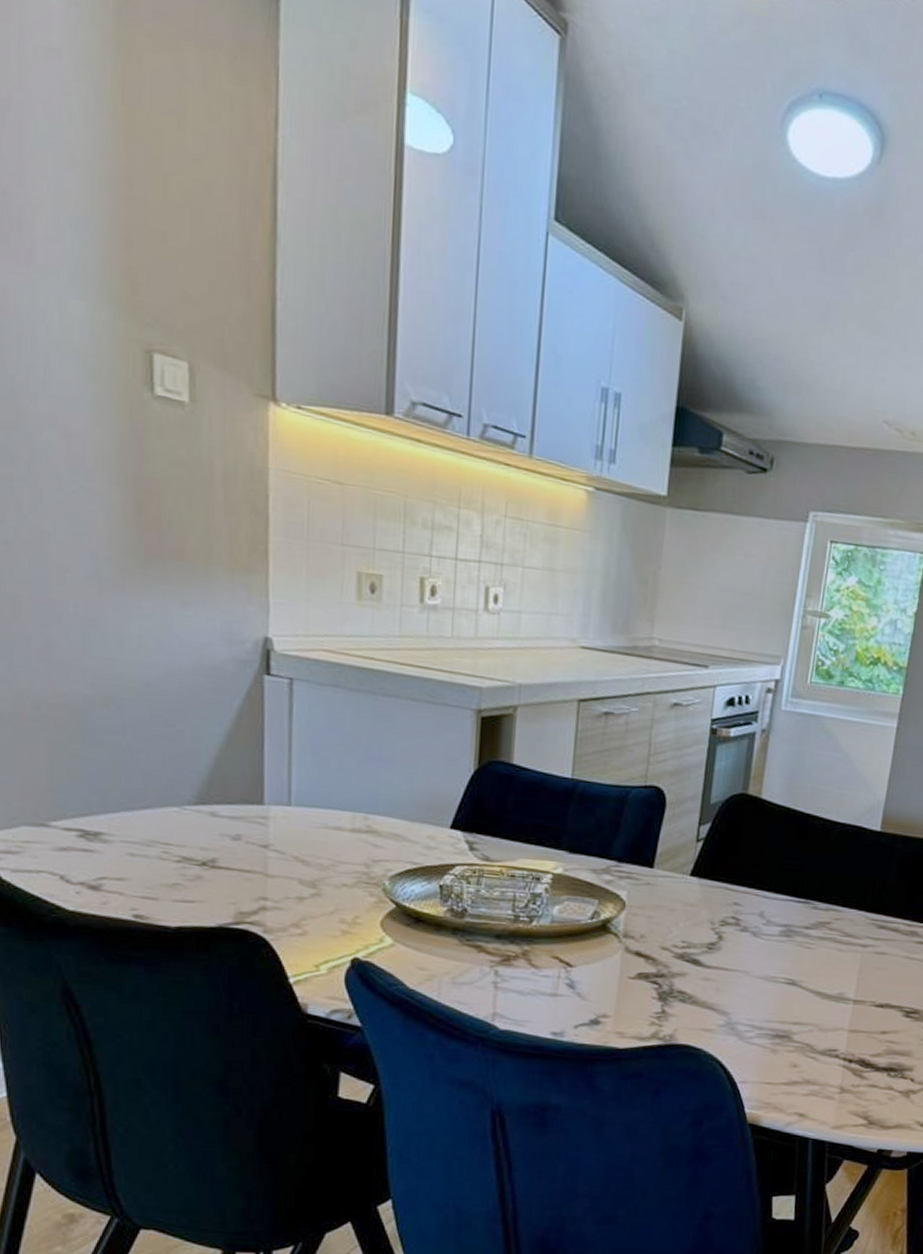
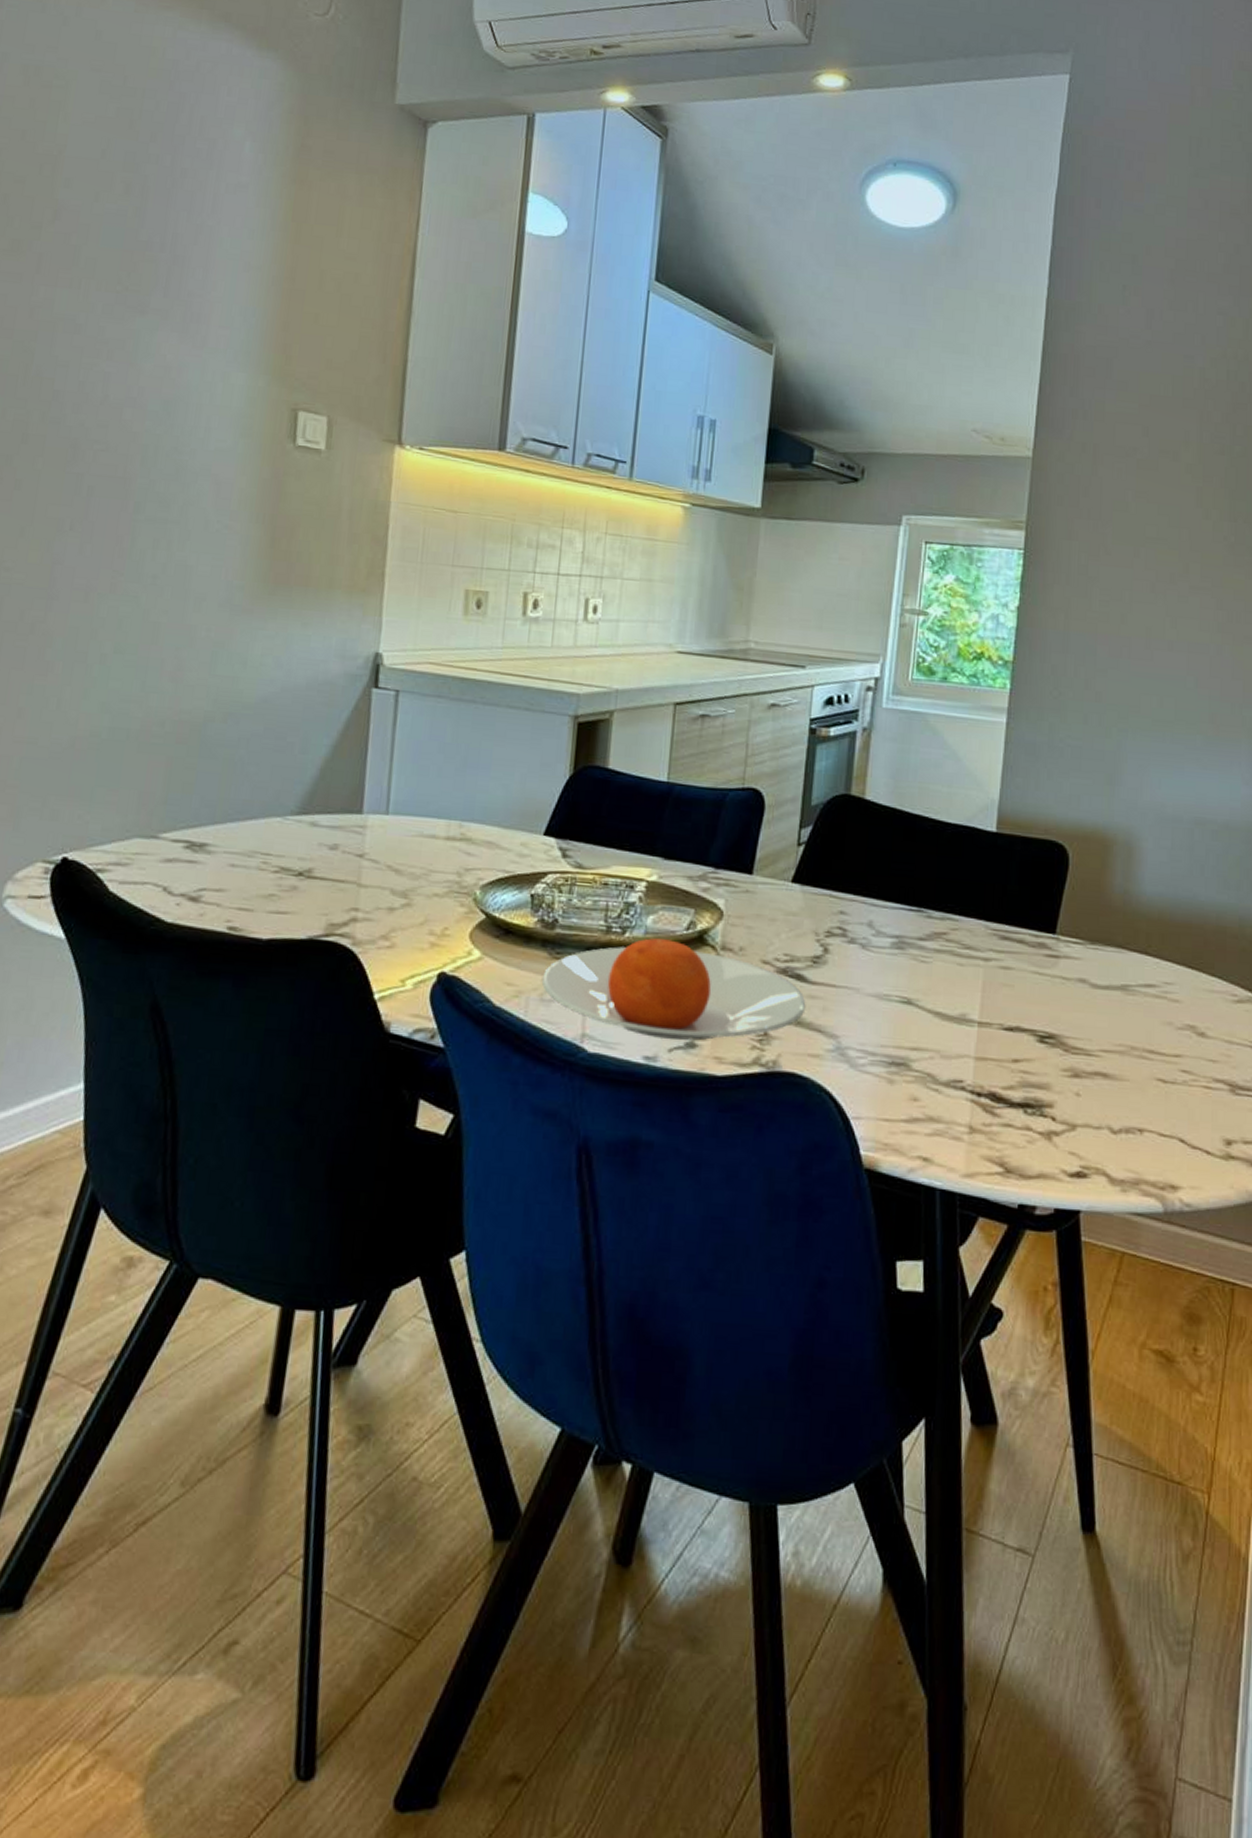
plate: none [453,926,701,1018] -> present [541,938,806,1041]

